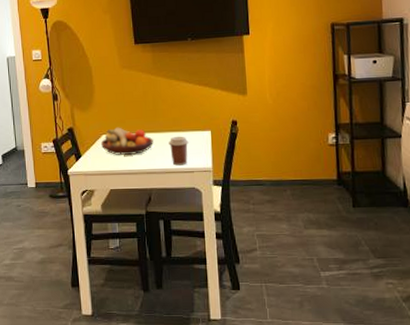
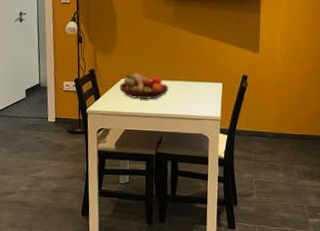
coffee cup: present [169,136,189,166] -> none [182,85,201,113]

